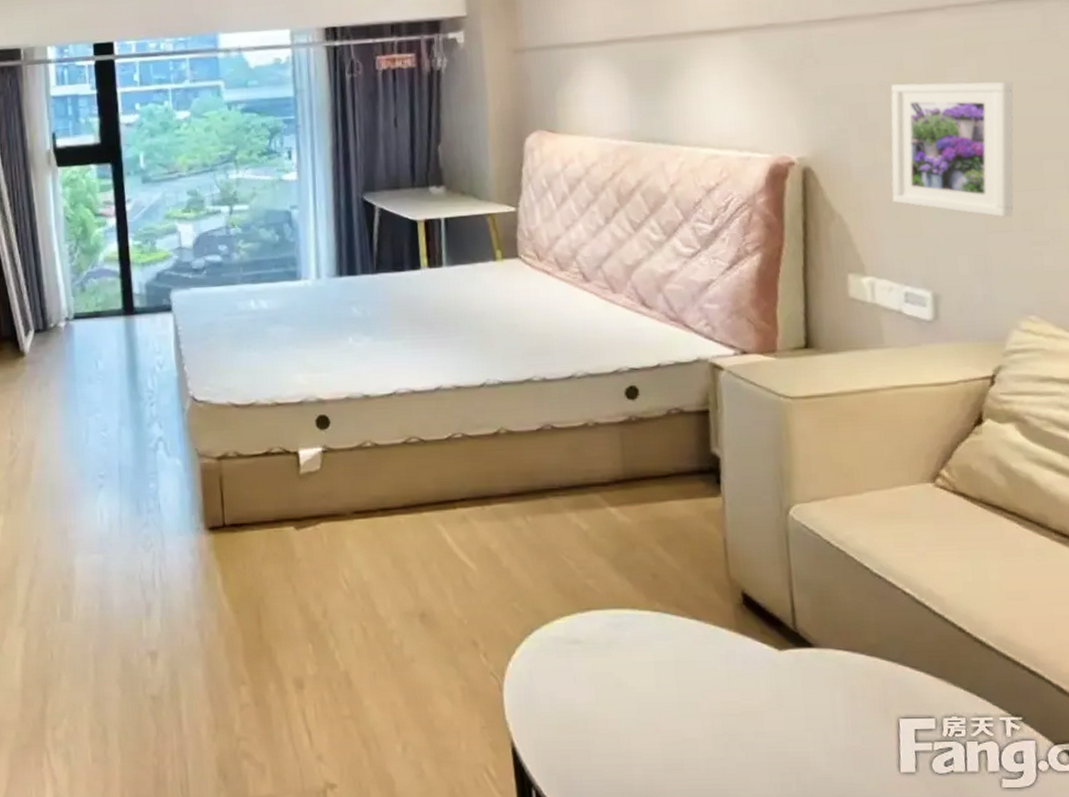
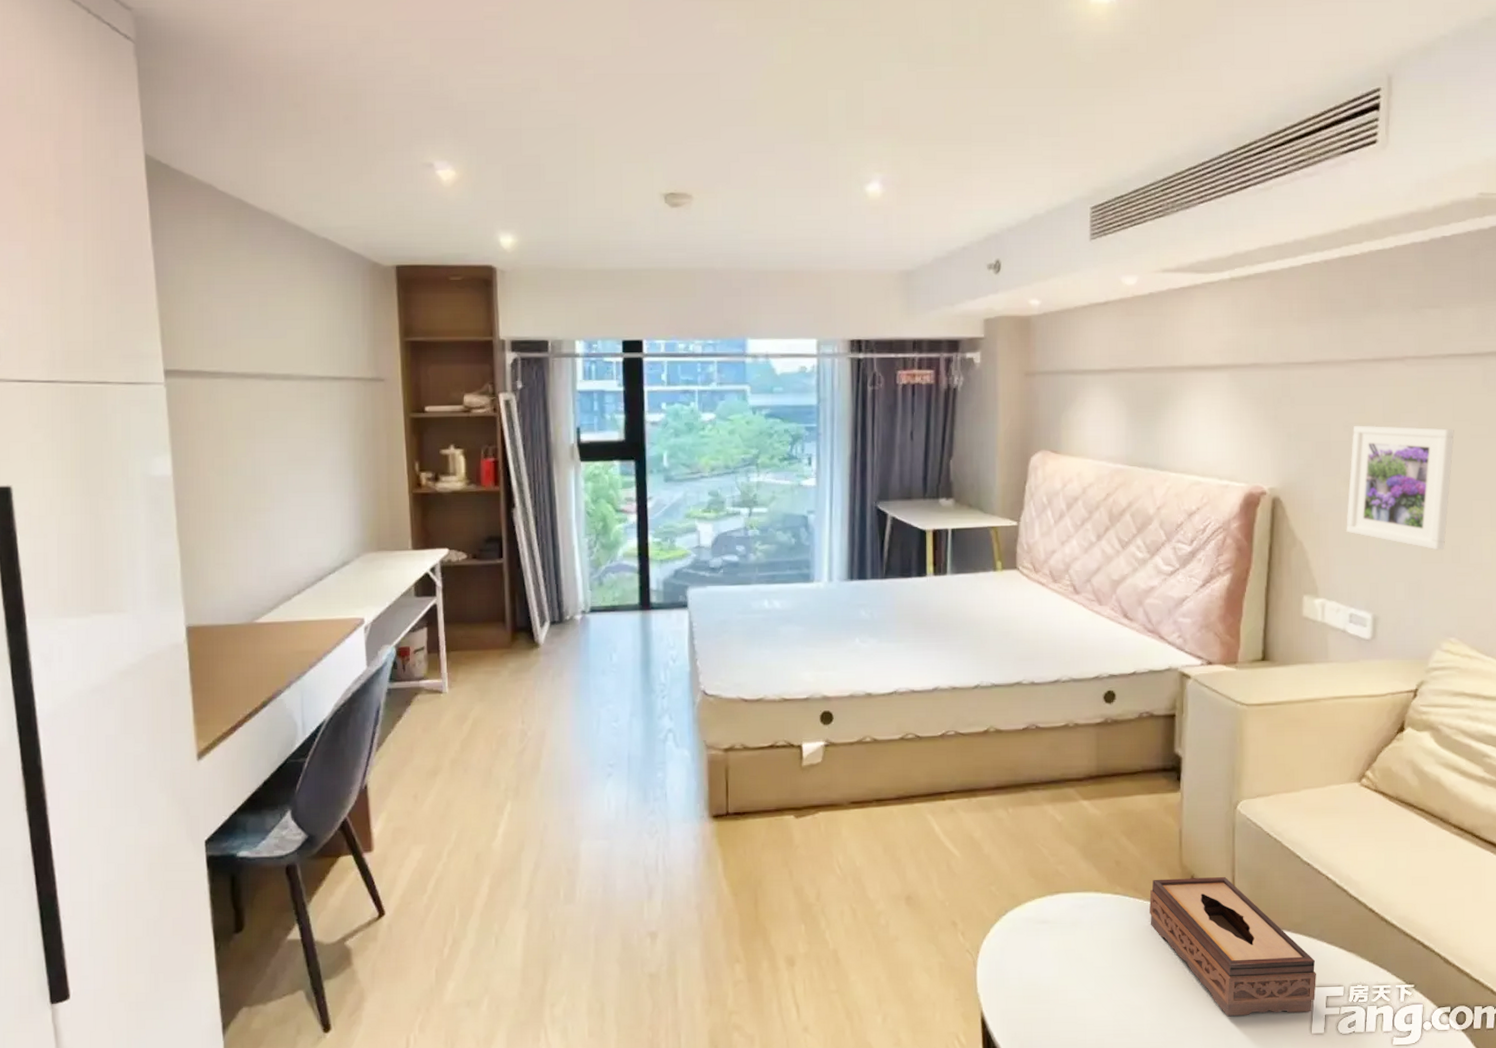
tissue box: none [694,591,902,750] -> present [1149,876,1316,1016]

